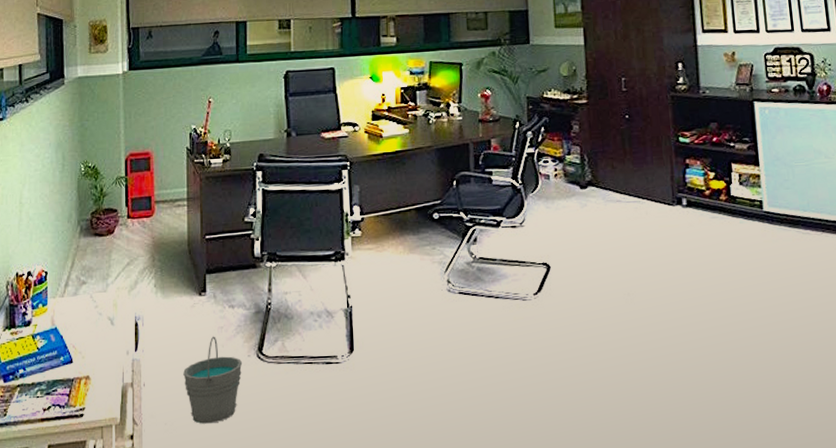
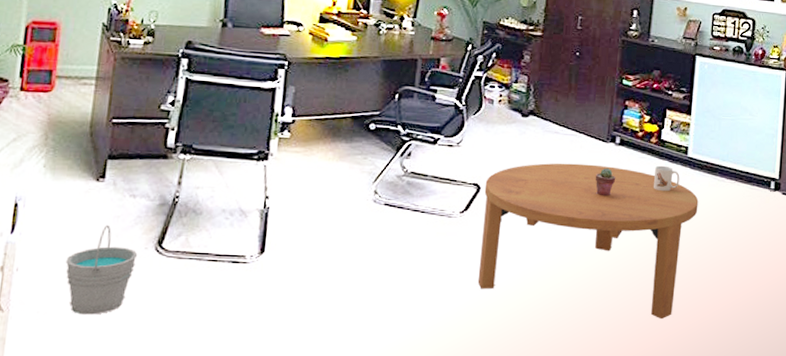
coffee table: none [554,230,785,392] -> present [478,163,699,318]
potted succulent: none [666,232,690,264] -> present [595,167,616,197]
mug: none [730,223,760,252] -> present [653,165,680,192]

